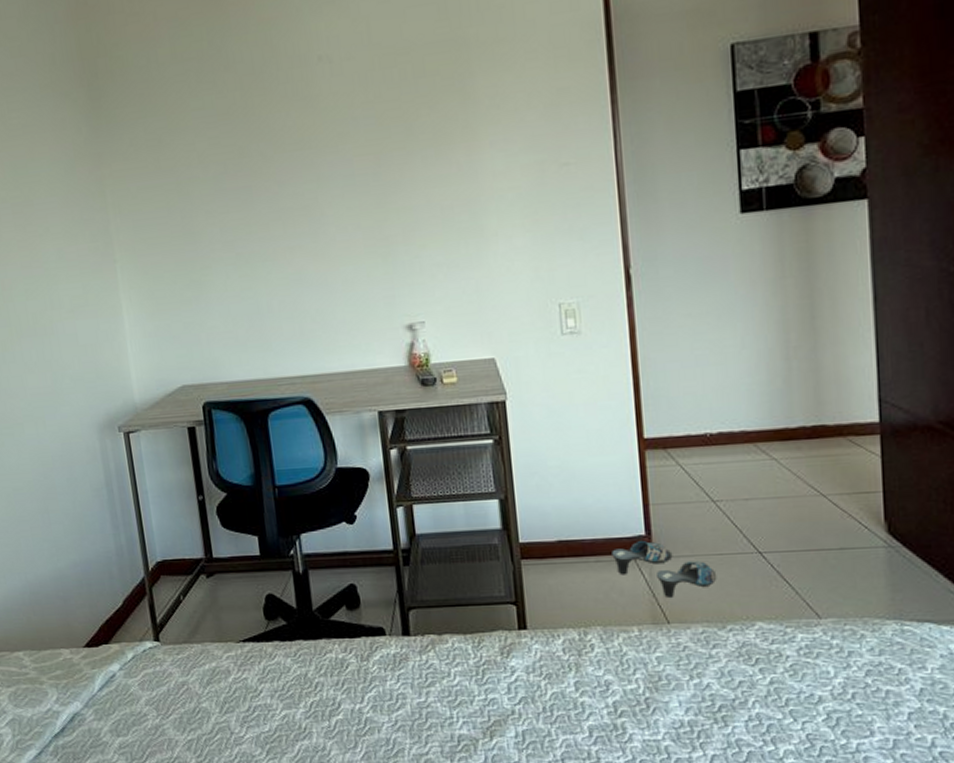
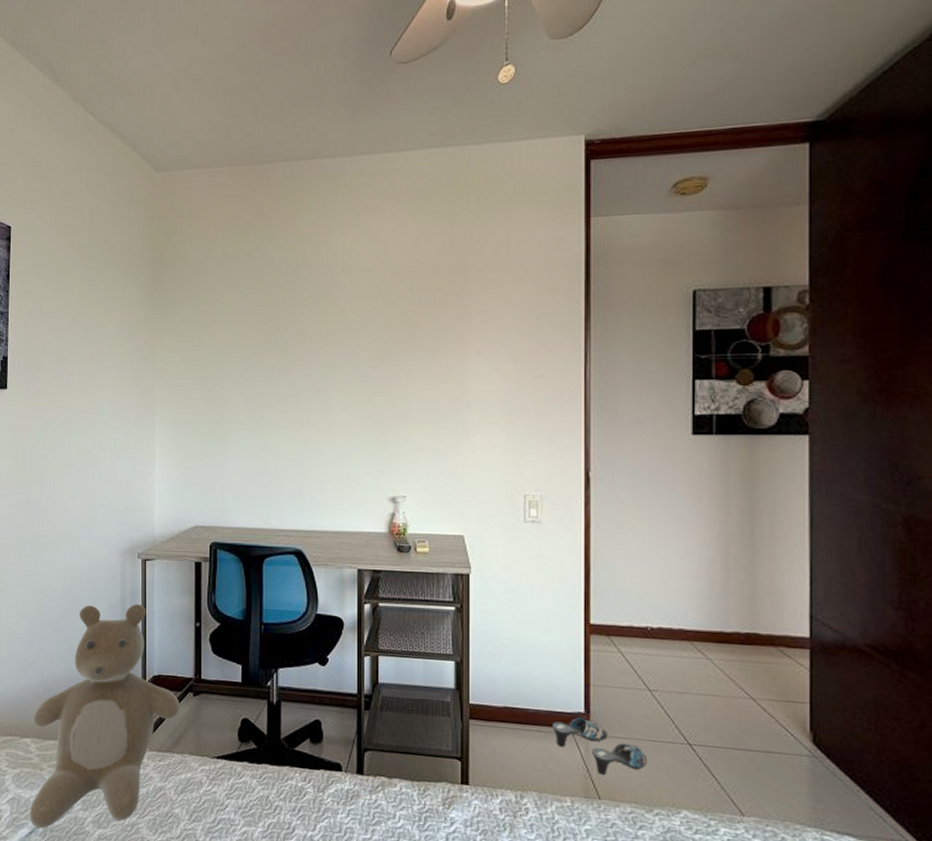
teddy bear: none [21,484,194,747] -> present [29,604,180,829]

